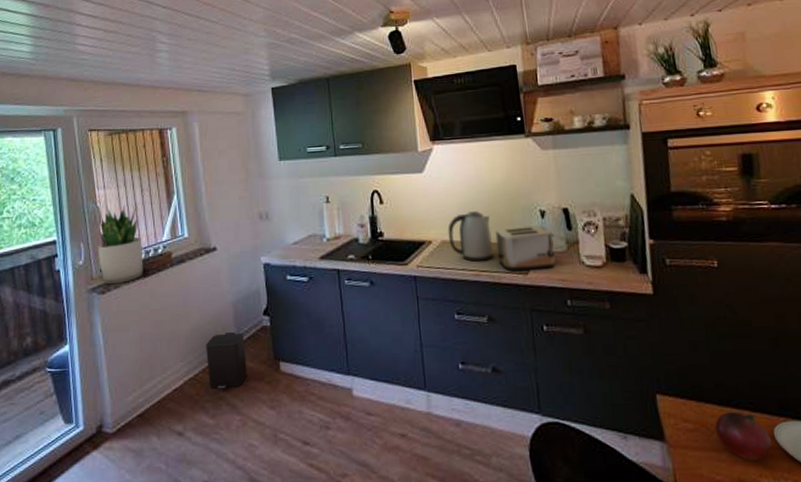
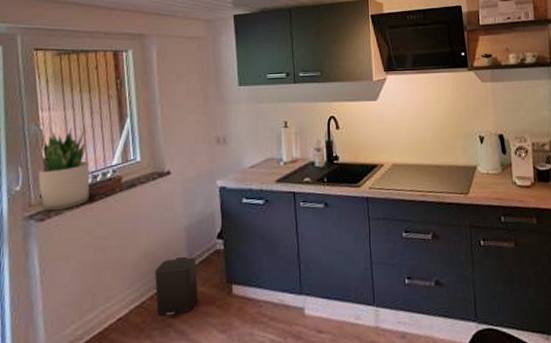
kettle: present [448,211,494,262] -> none [398,137,439,183]
toaster: present [495,225,556,272] -> none [440,149,492,192]

